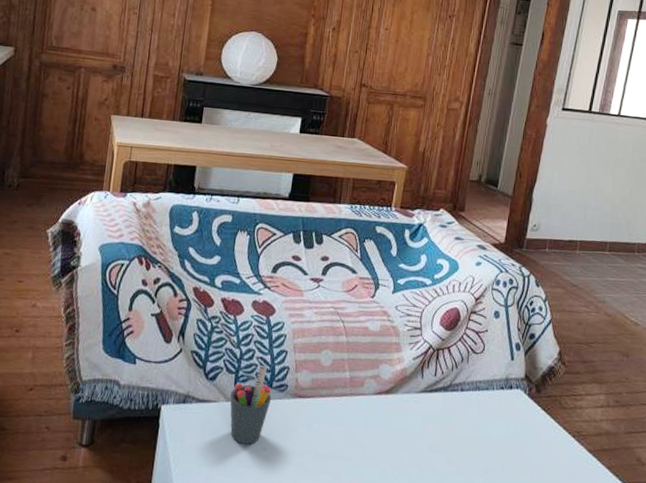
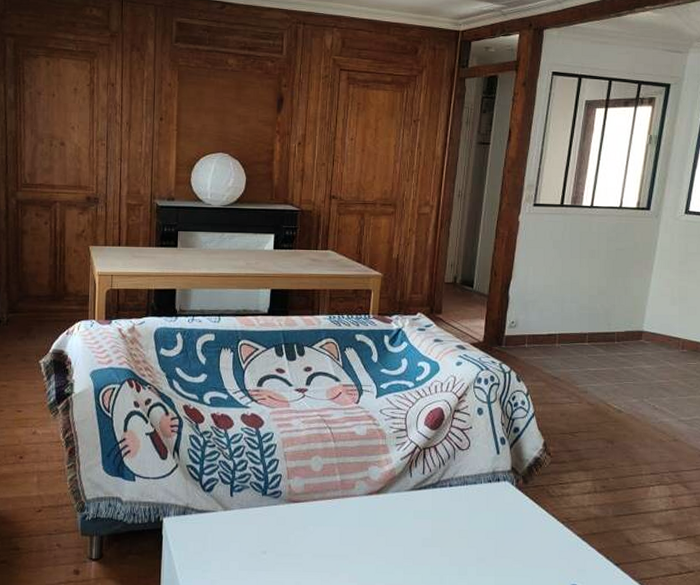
pen holder: present [230,365,272,444] -> none [227,474,267,549]

